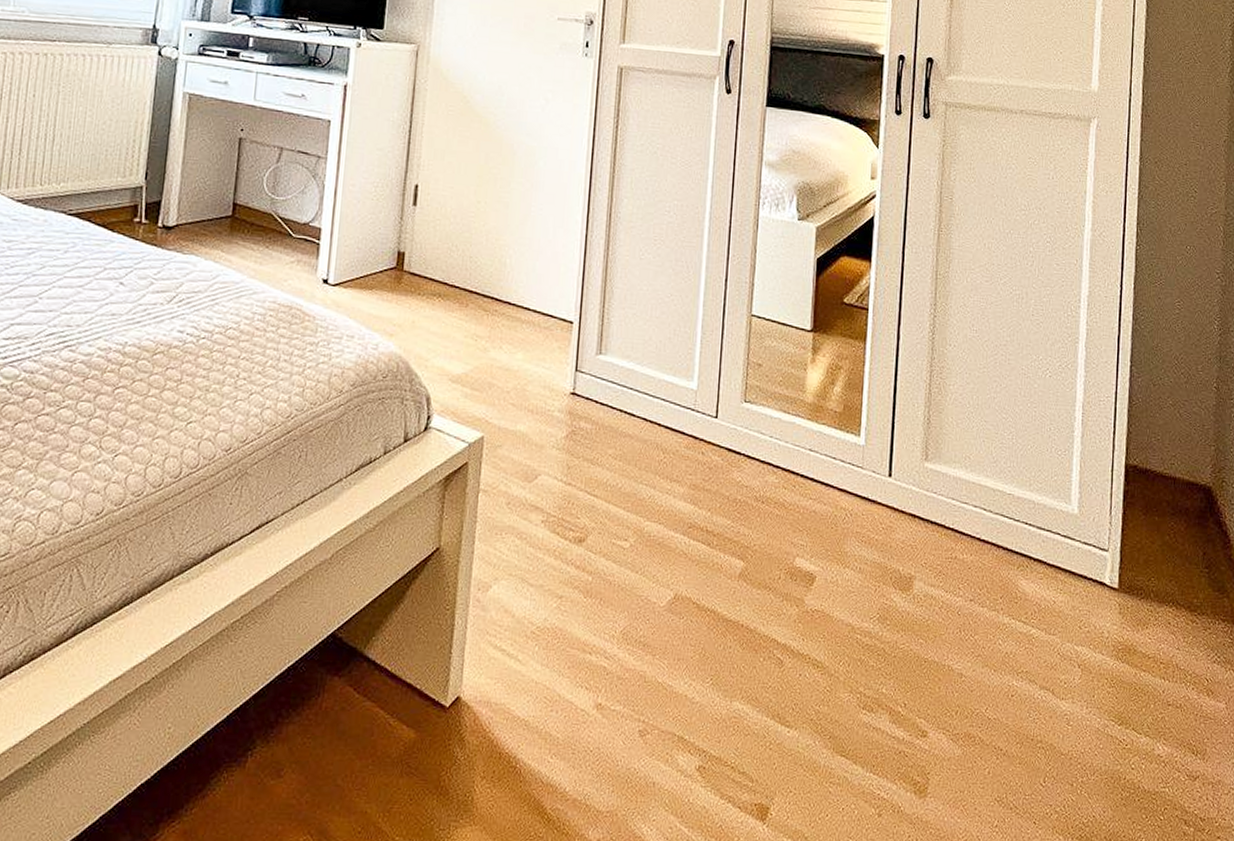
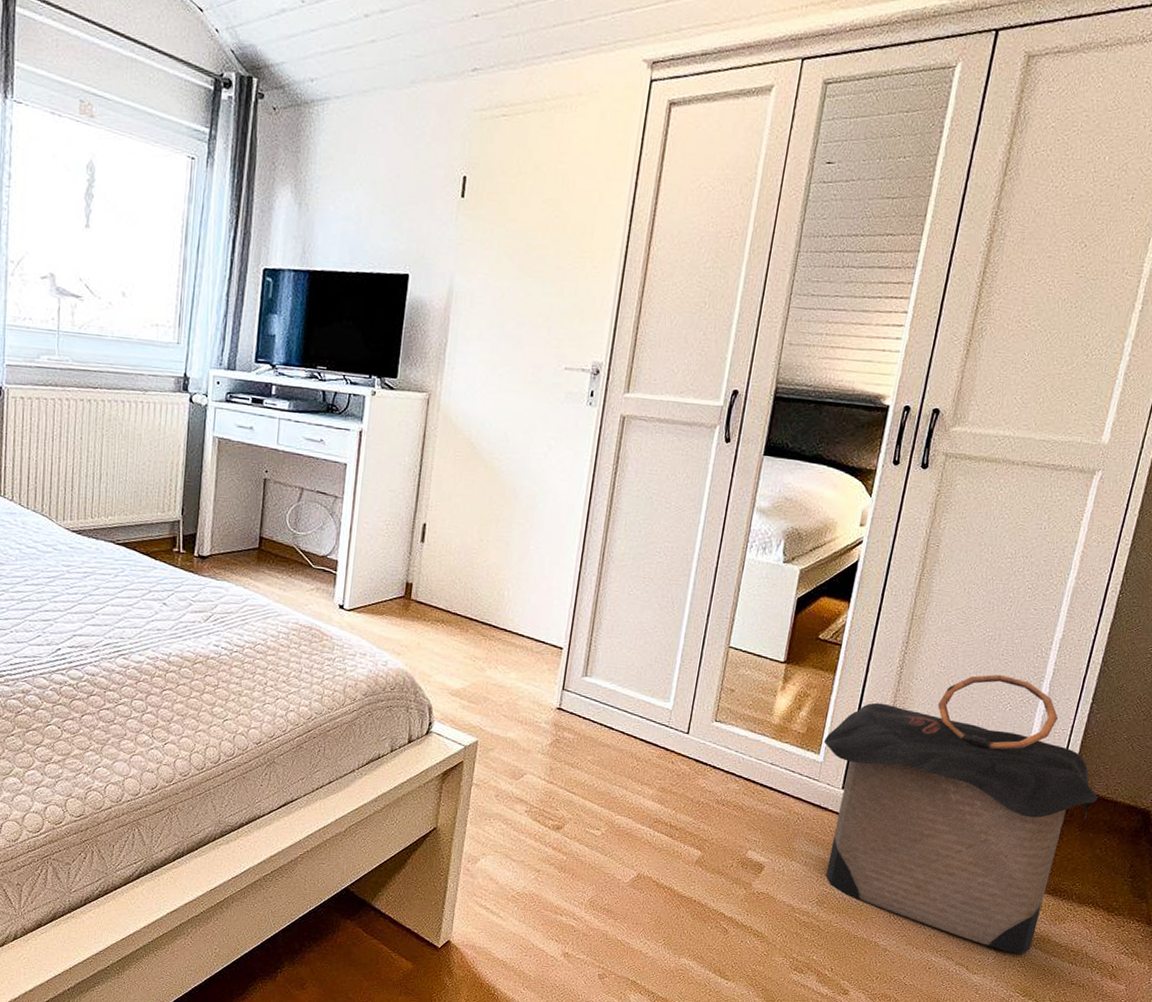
laundry hamper: none [863,337,1156,670] -> present [823,674,1099,954]

